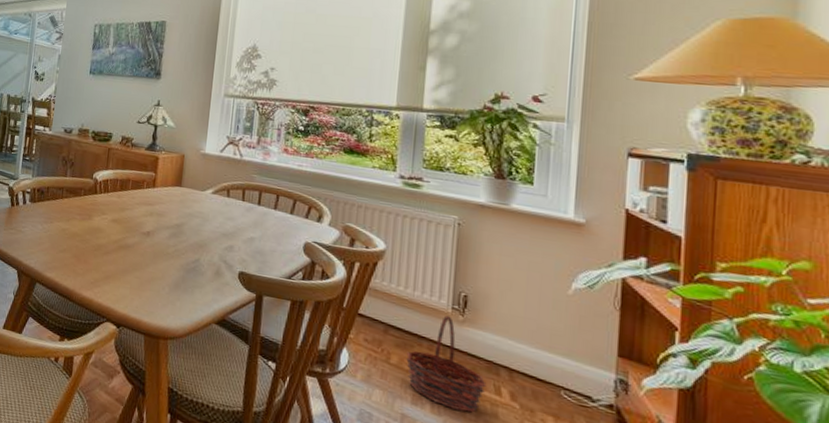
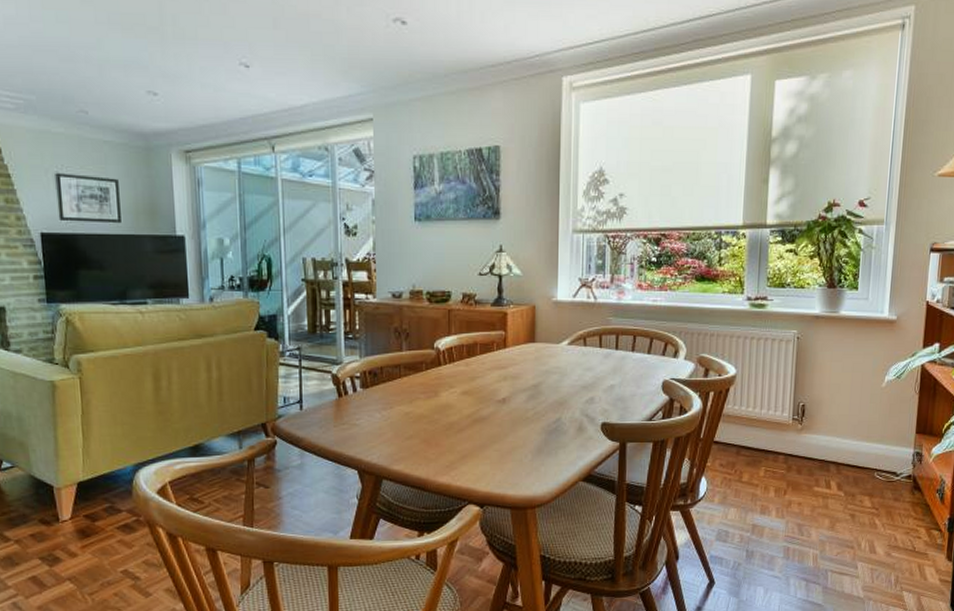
basket: present [406,315,487,413] -> none [755,427,820,510]

